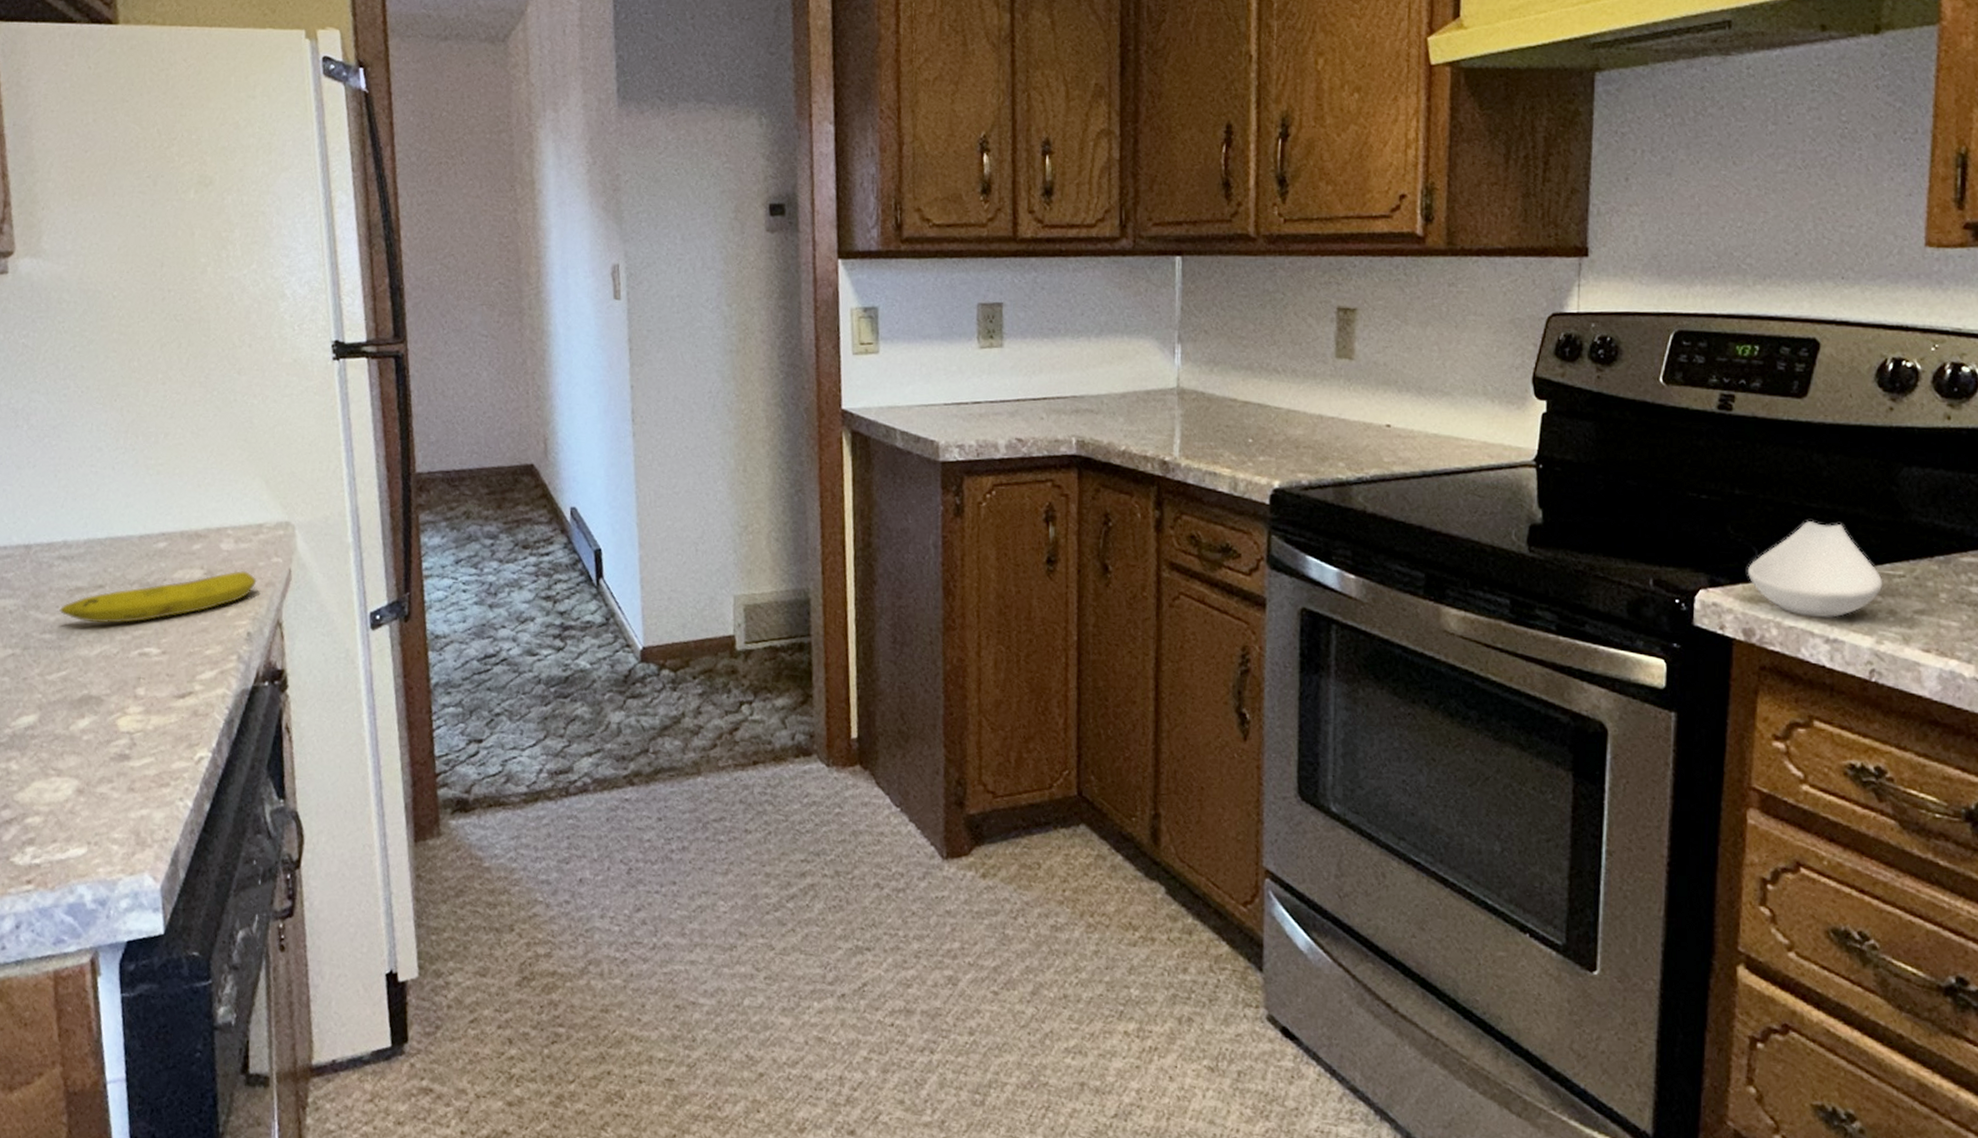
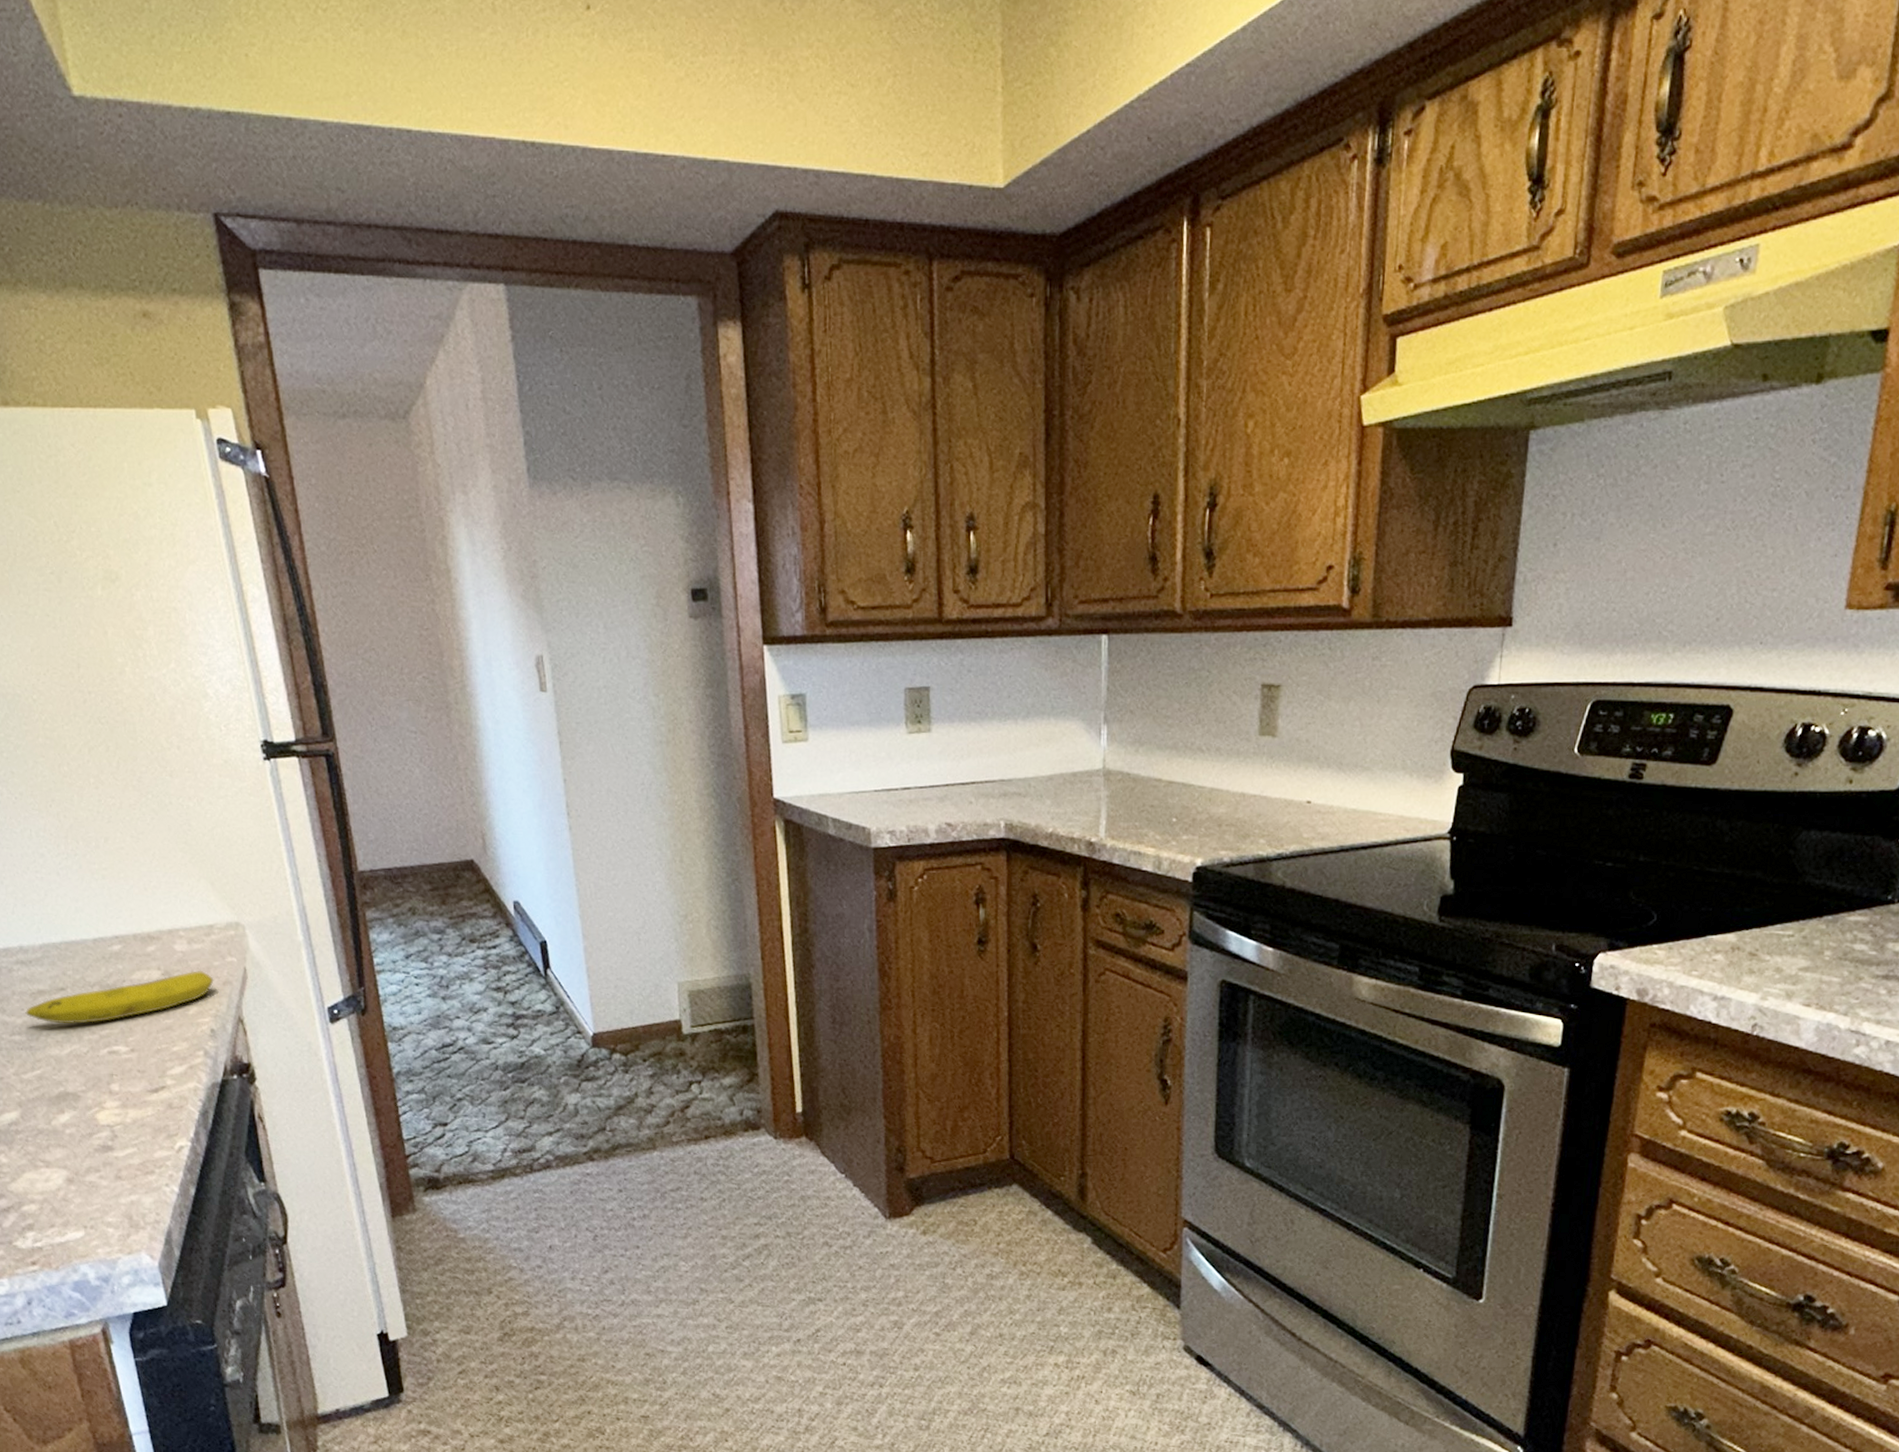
spoon rest: present [1748,521,1883,618] -> none [1646,885,1773,977]

